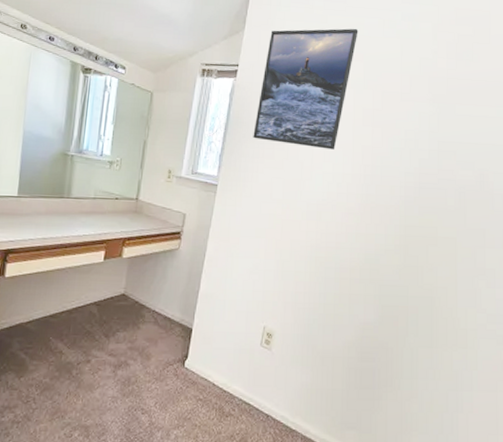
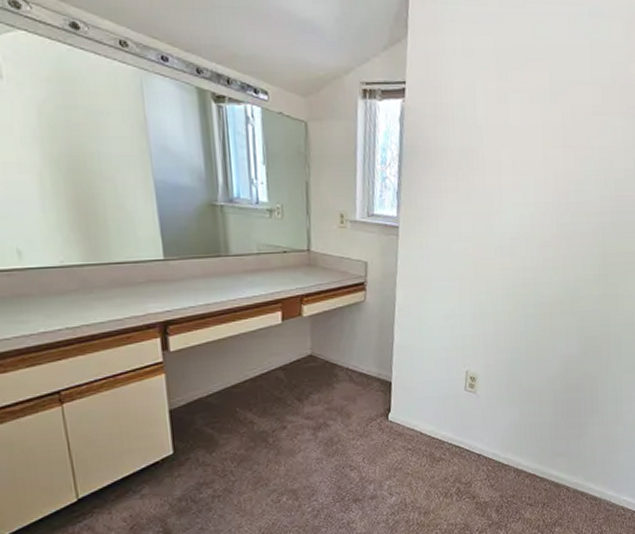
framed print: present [253,28,359,150] -> none [432,29,541,177]

